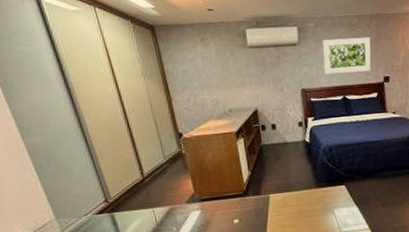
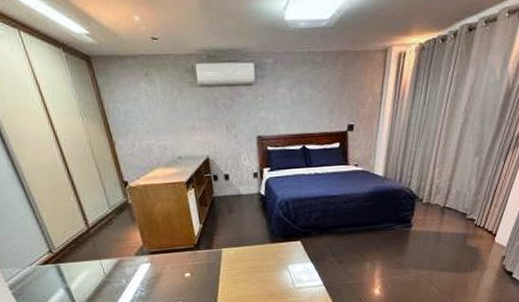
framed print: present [322,37,371,75] -> none [282,77,336,120]

